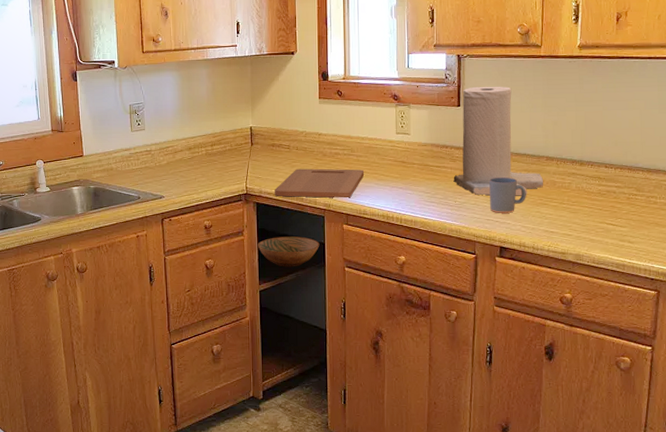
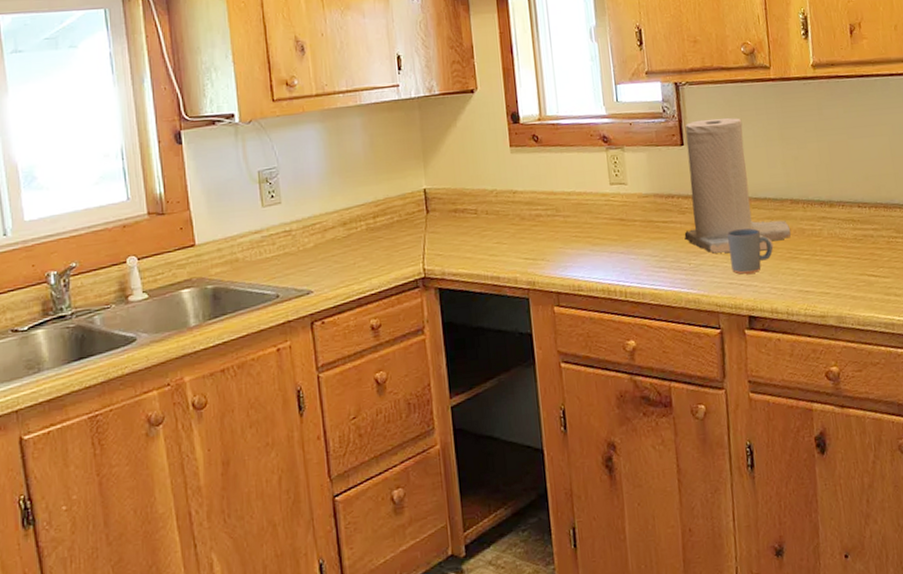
bowl: present [257,236,320,267] -> none [443,328,526,372]
cutting board: present [275,168,365,198] -> none [461,233,576,278]

